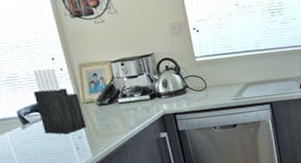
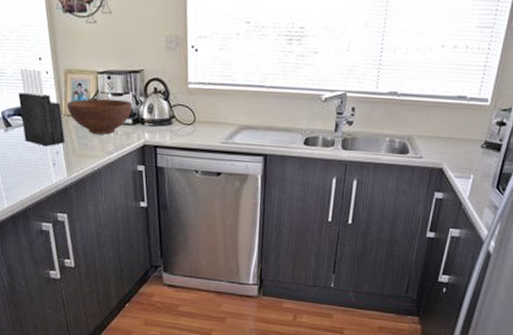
fruit bowl: none [84,80,148,114] -> present [66,98,133,135]

